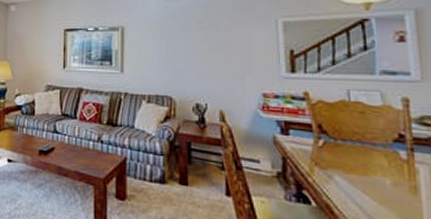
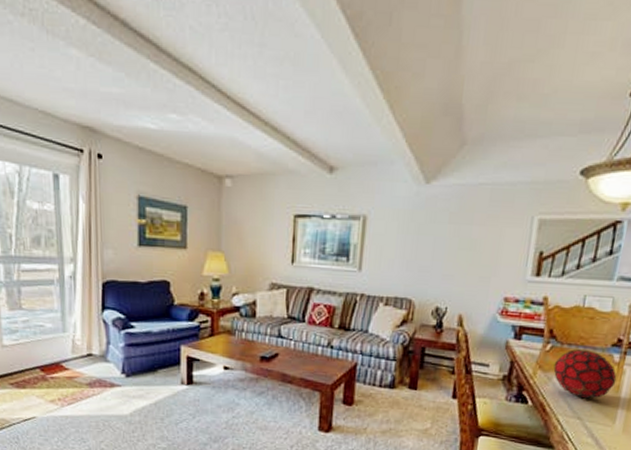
decorative orb: none [331,145,411,201] -> present [553,349,617,399]

